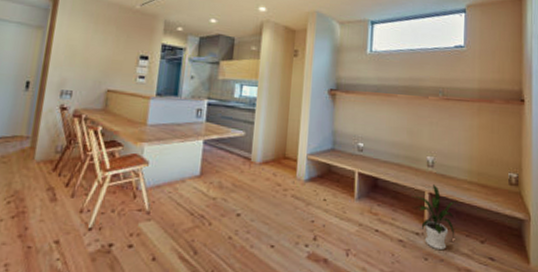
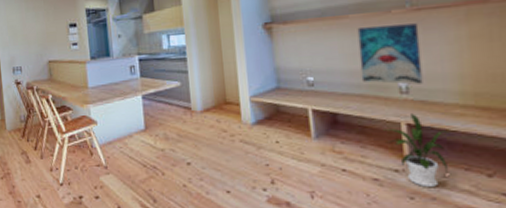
wall art: none [400,107,446,160] -> present [357,23,423,85]

